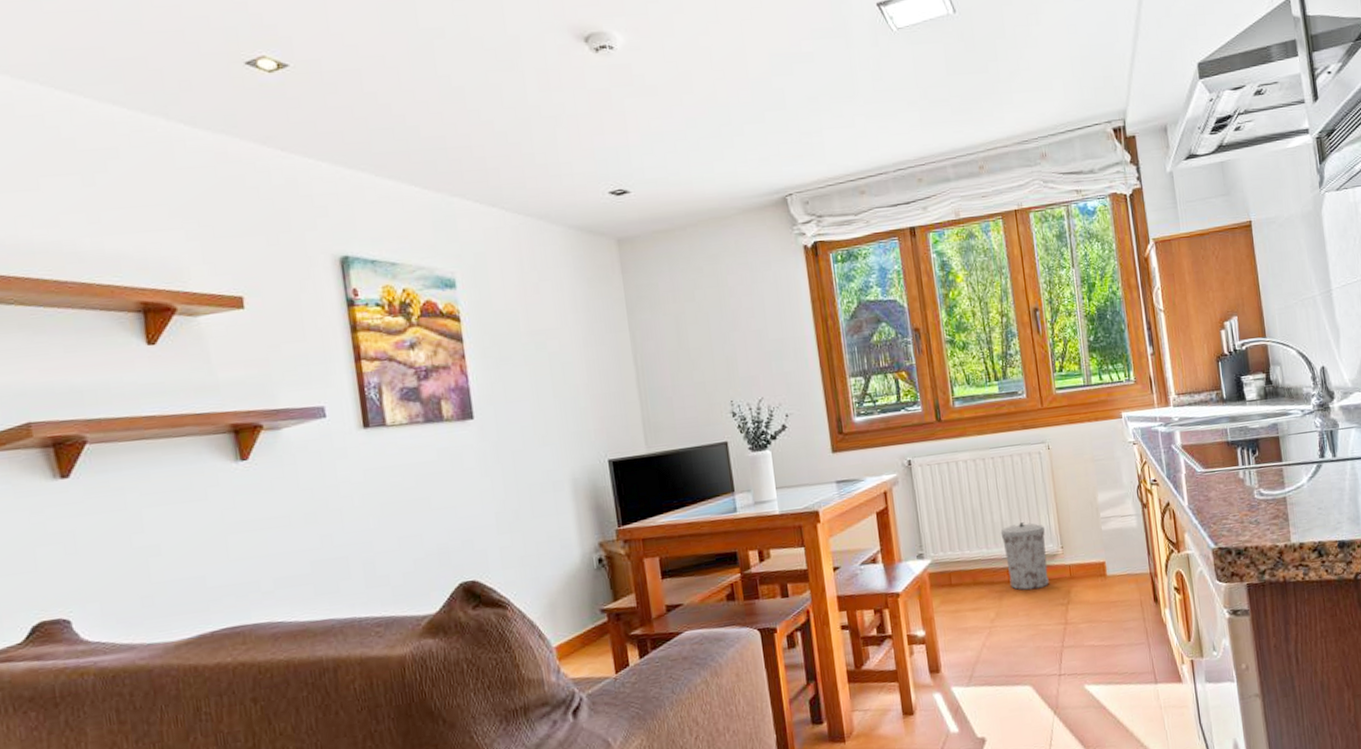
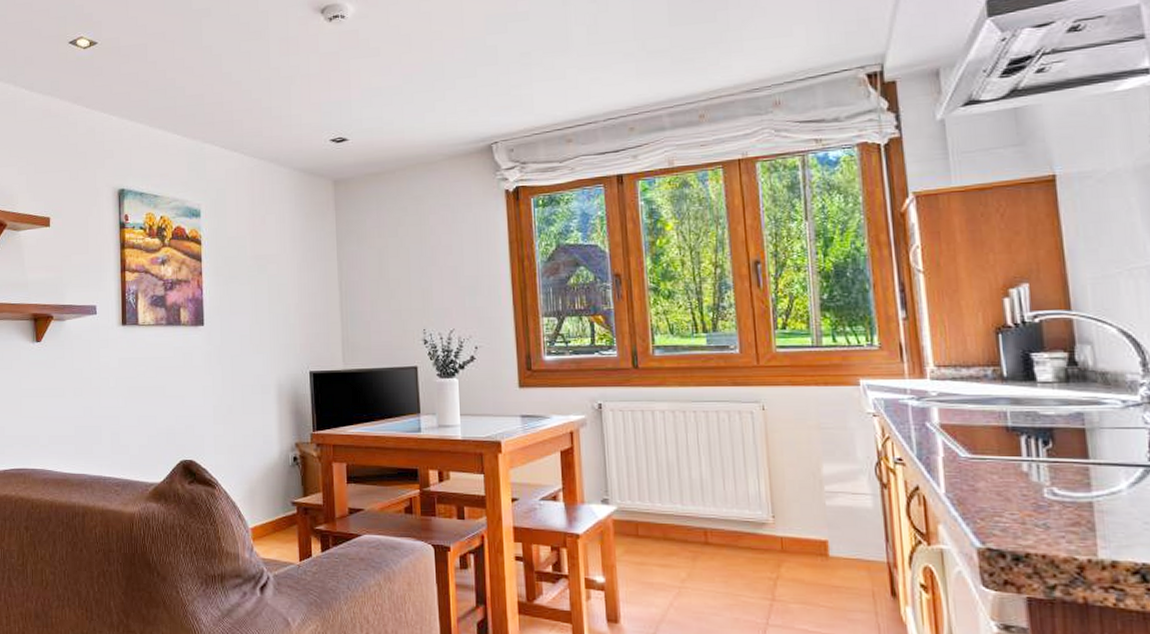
trash can: present [1000,522,1049,591] -> none [699,483,755,557]

